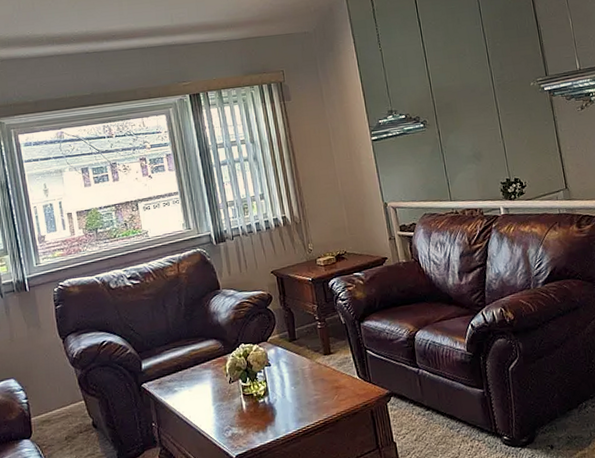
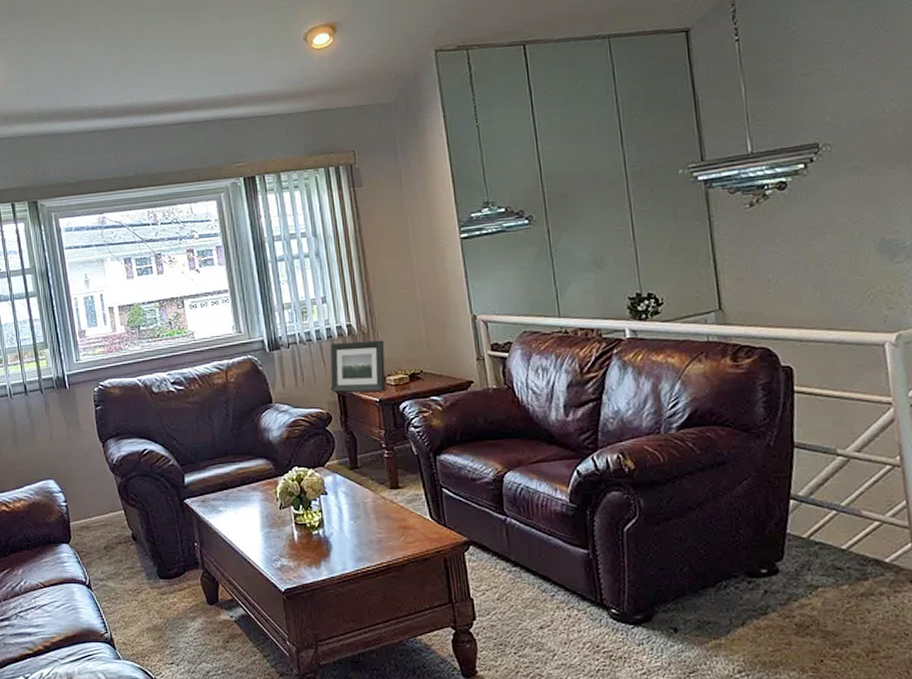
picture frame: none [269,228,316,276] -> present [330,340,386,393]

